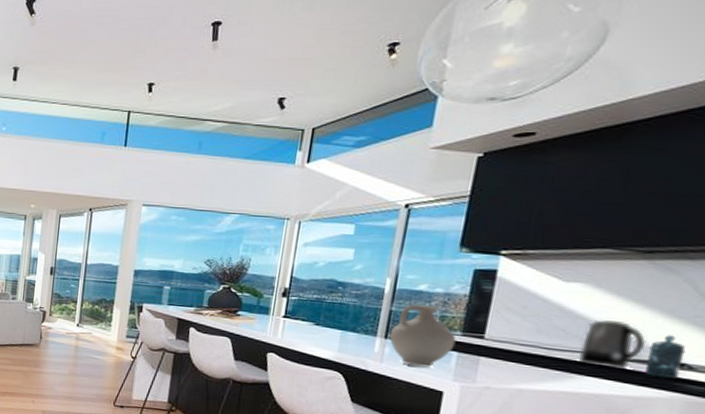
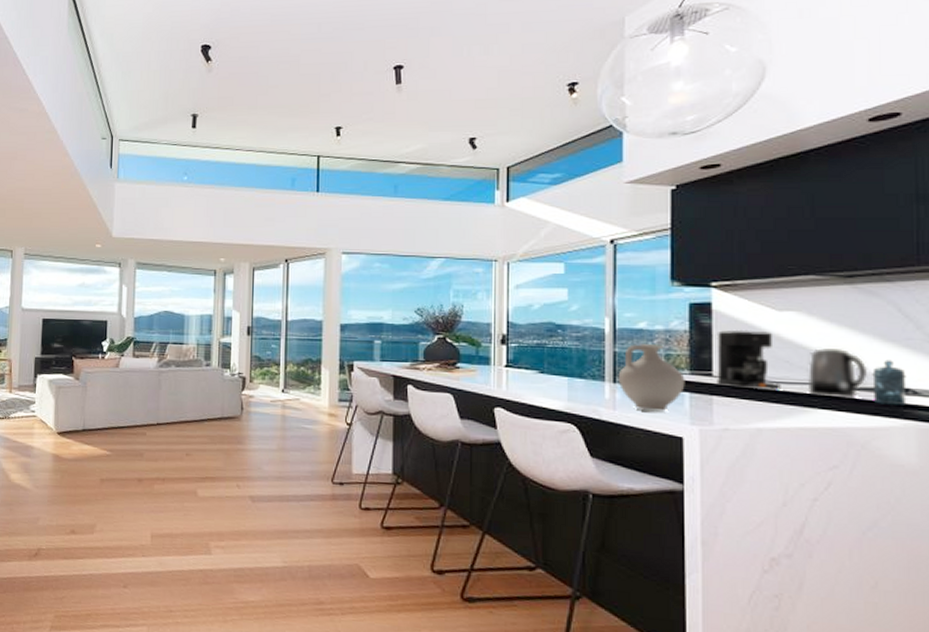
coffee maker: none [486,297,555,357] -> present [716,329,781,391]

